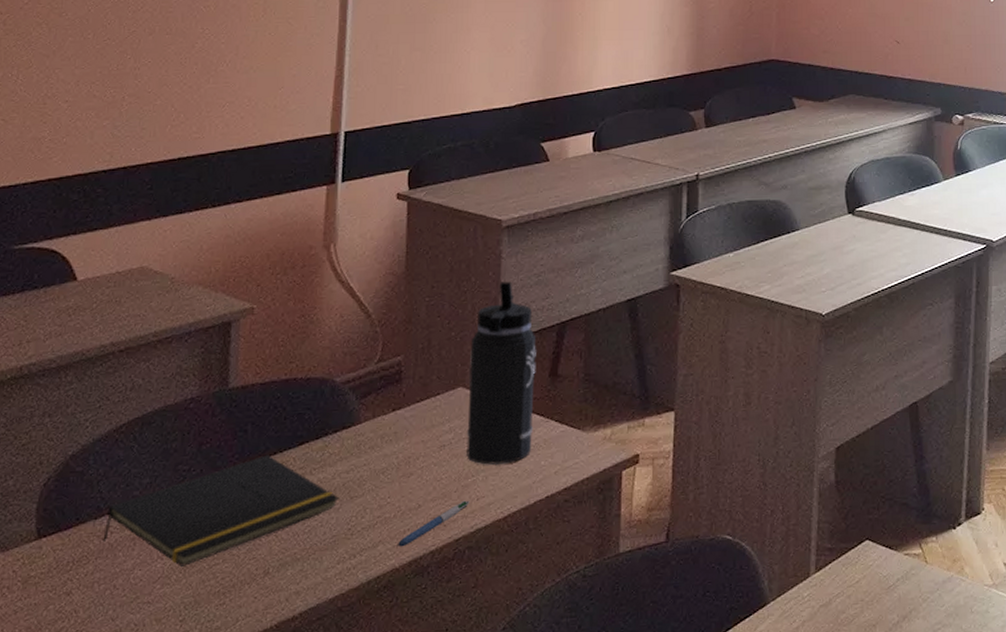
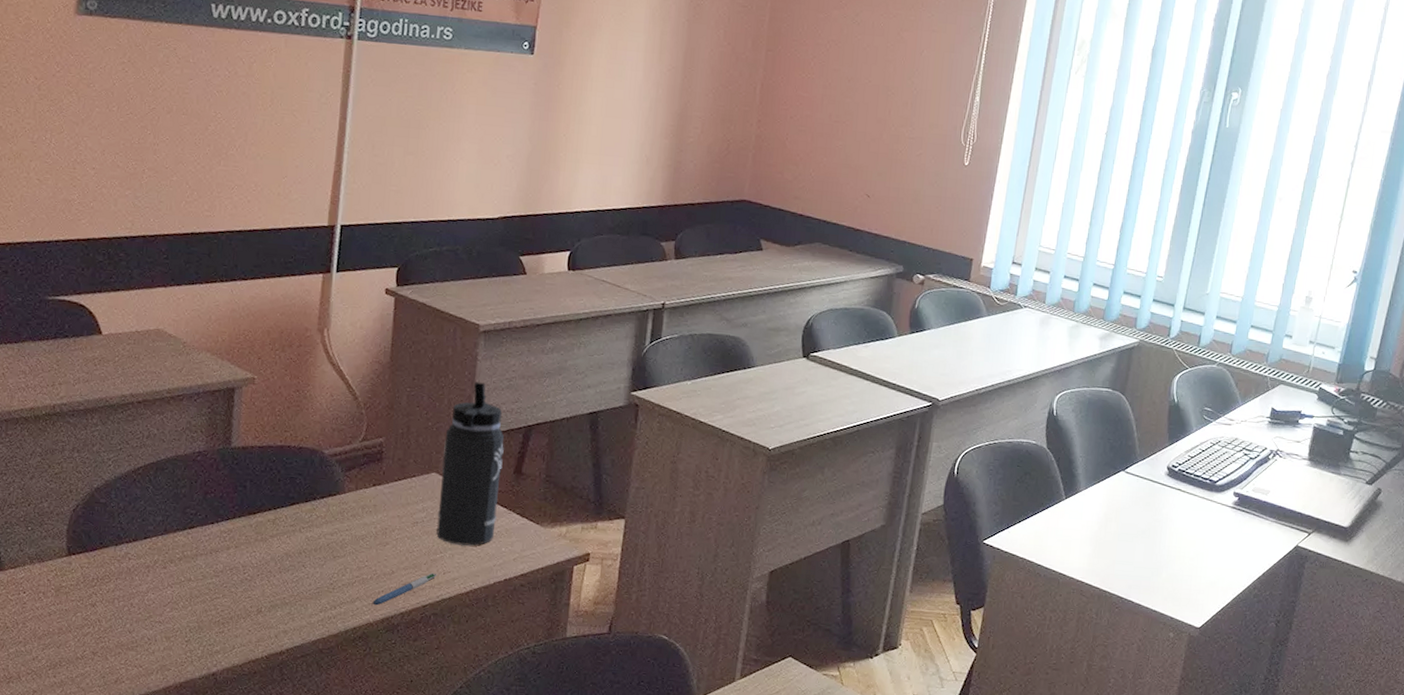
notepad: present [103,454,339,567] -> none [122,510,323,596]

